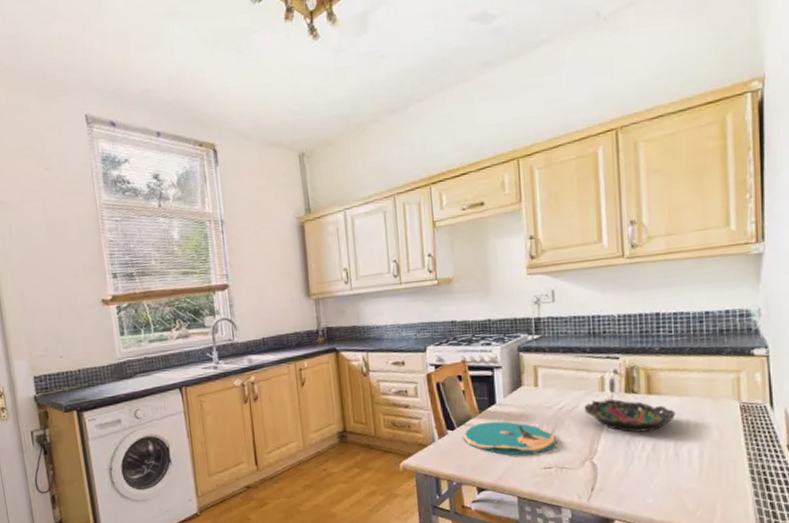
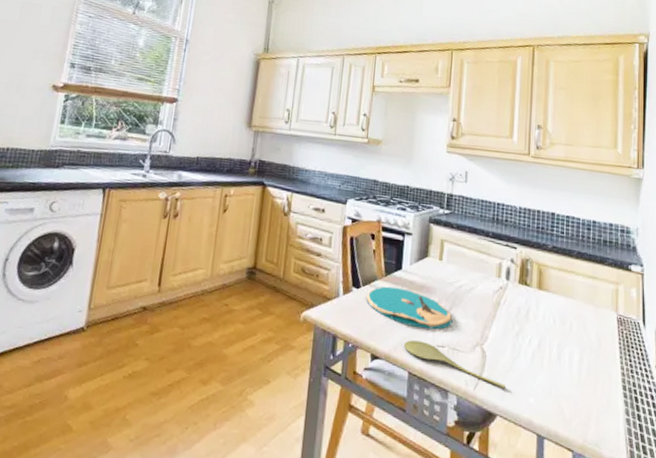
spoon: none [510,466,622,495] -> present [404,340,507,389]
bowl: present [584,399,676,433] -> none [481,285,561,328]

